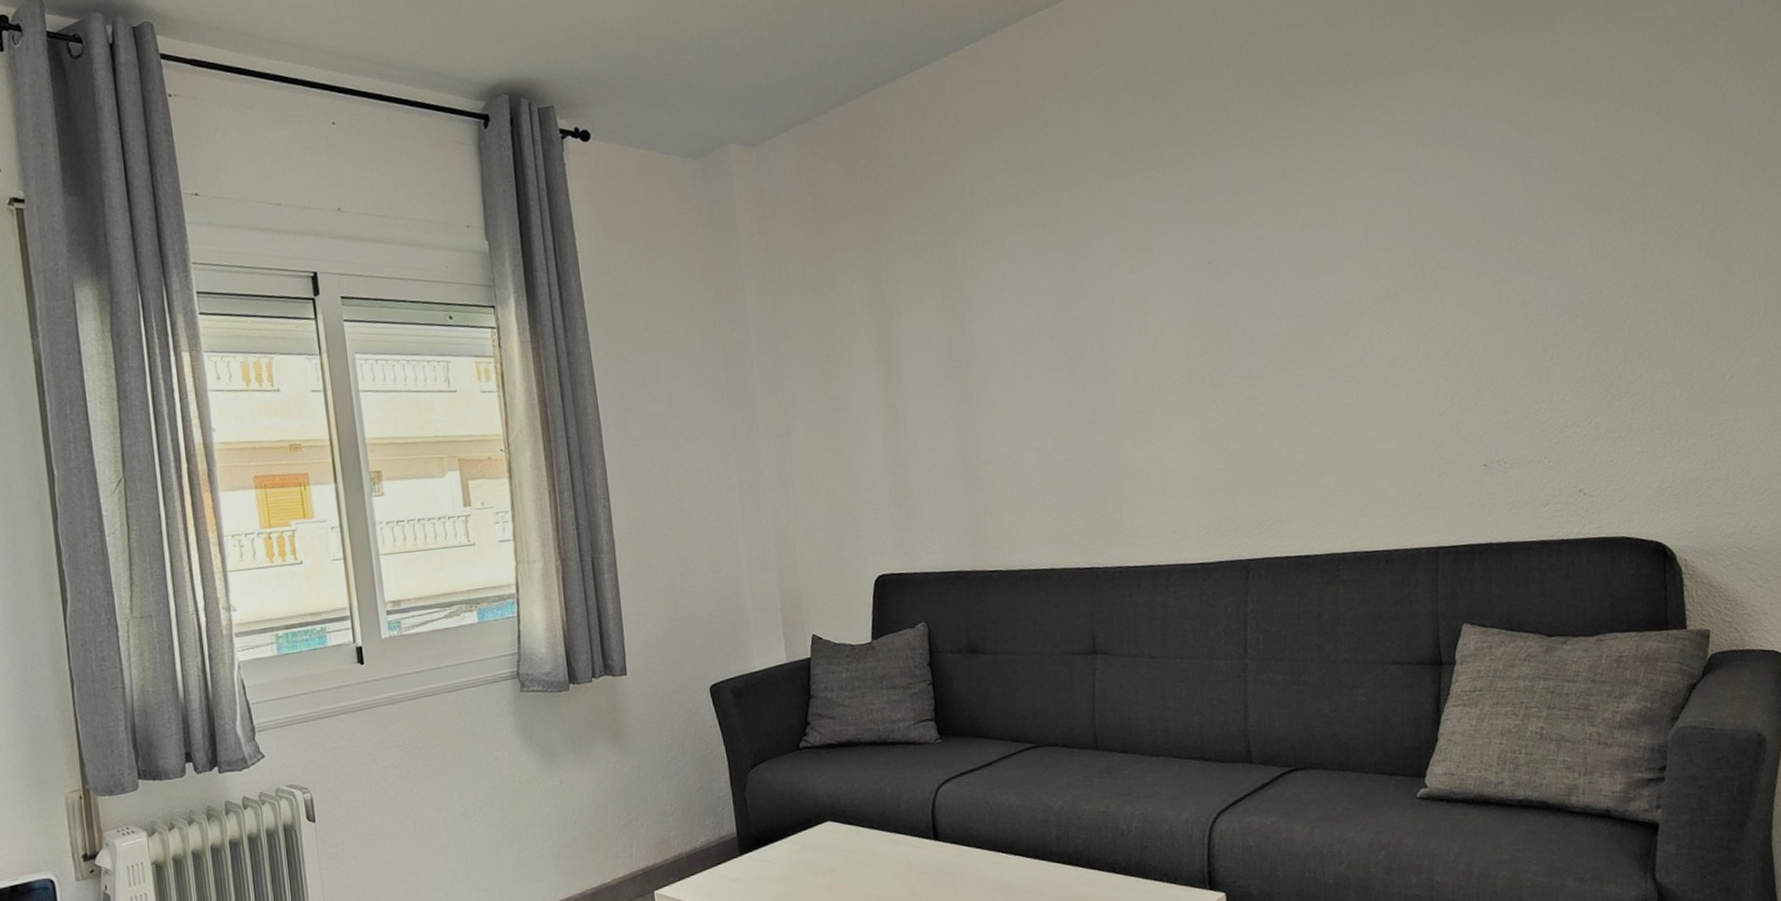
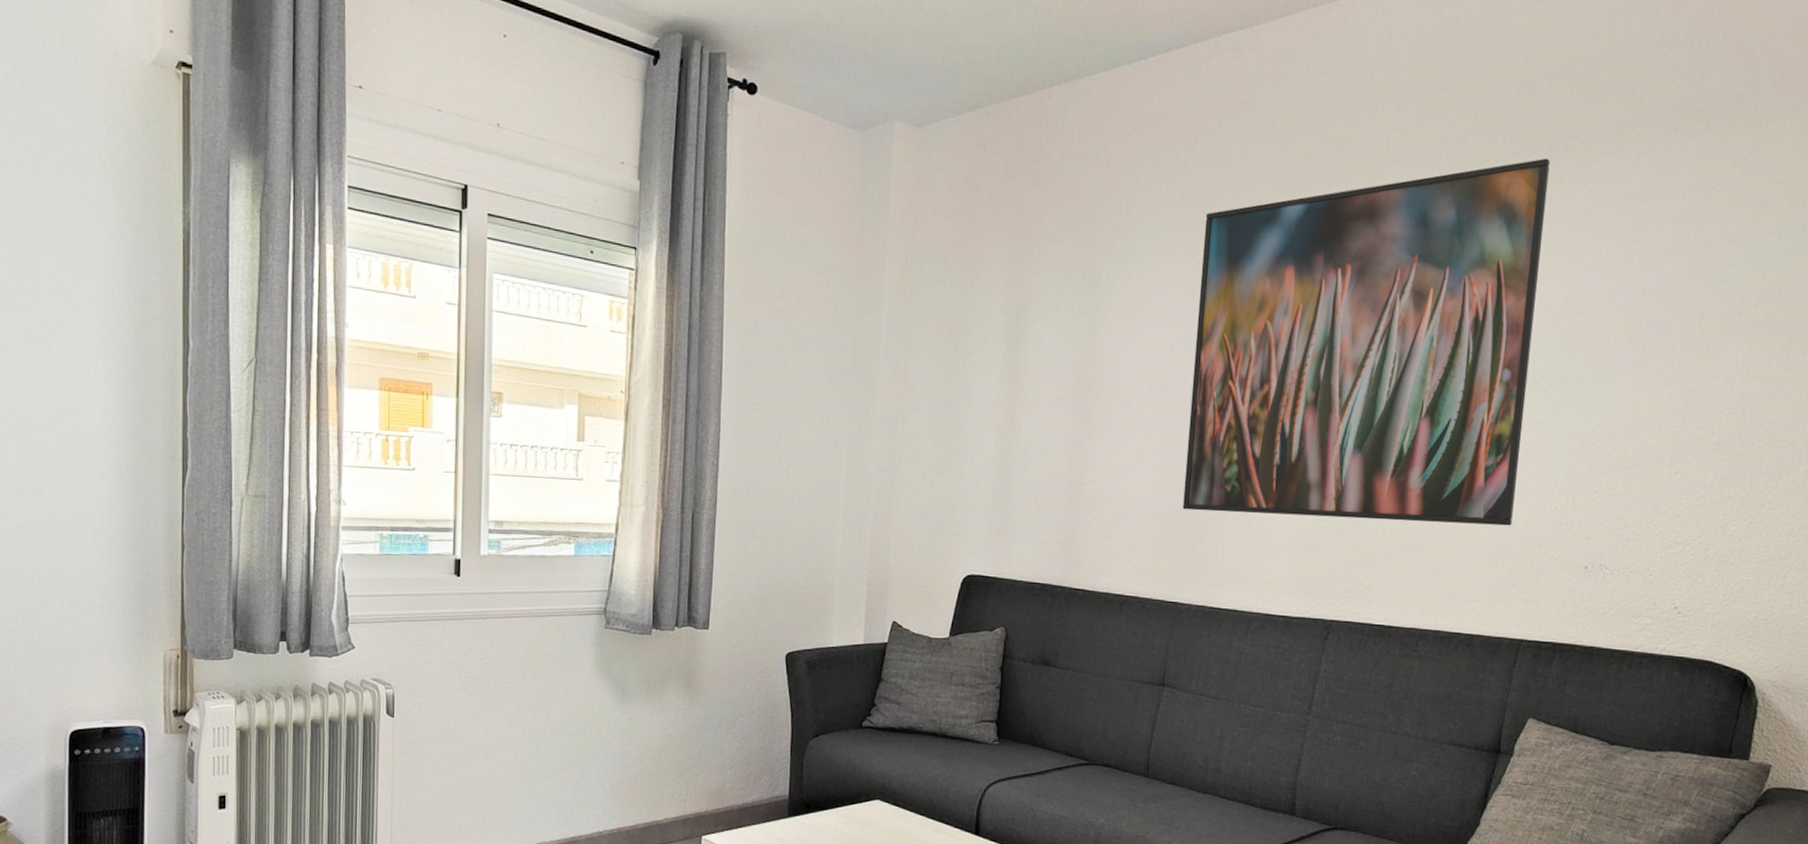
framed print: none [1047,81,1404,474] -> present [1182,158,1550,526]

